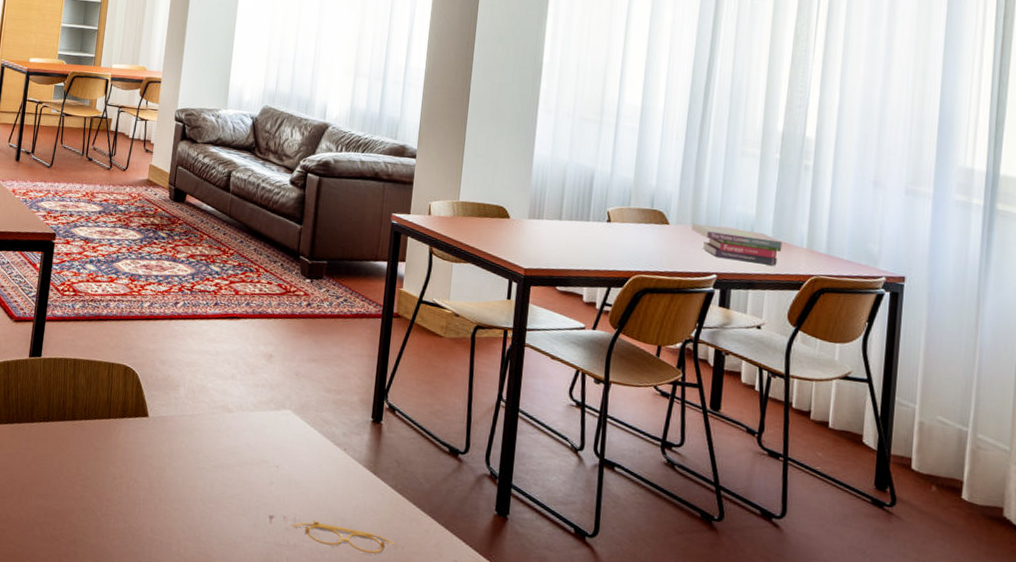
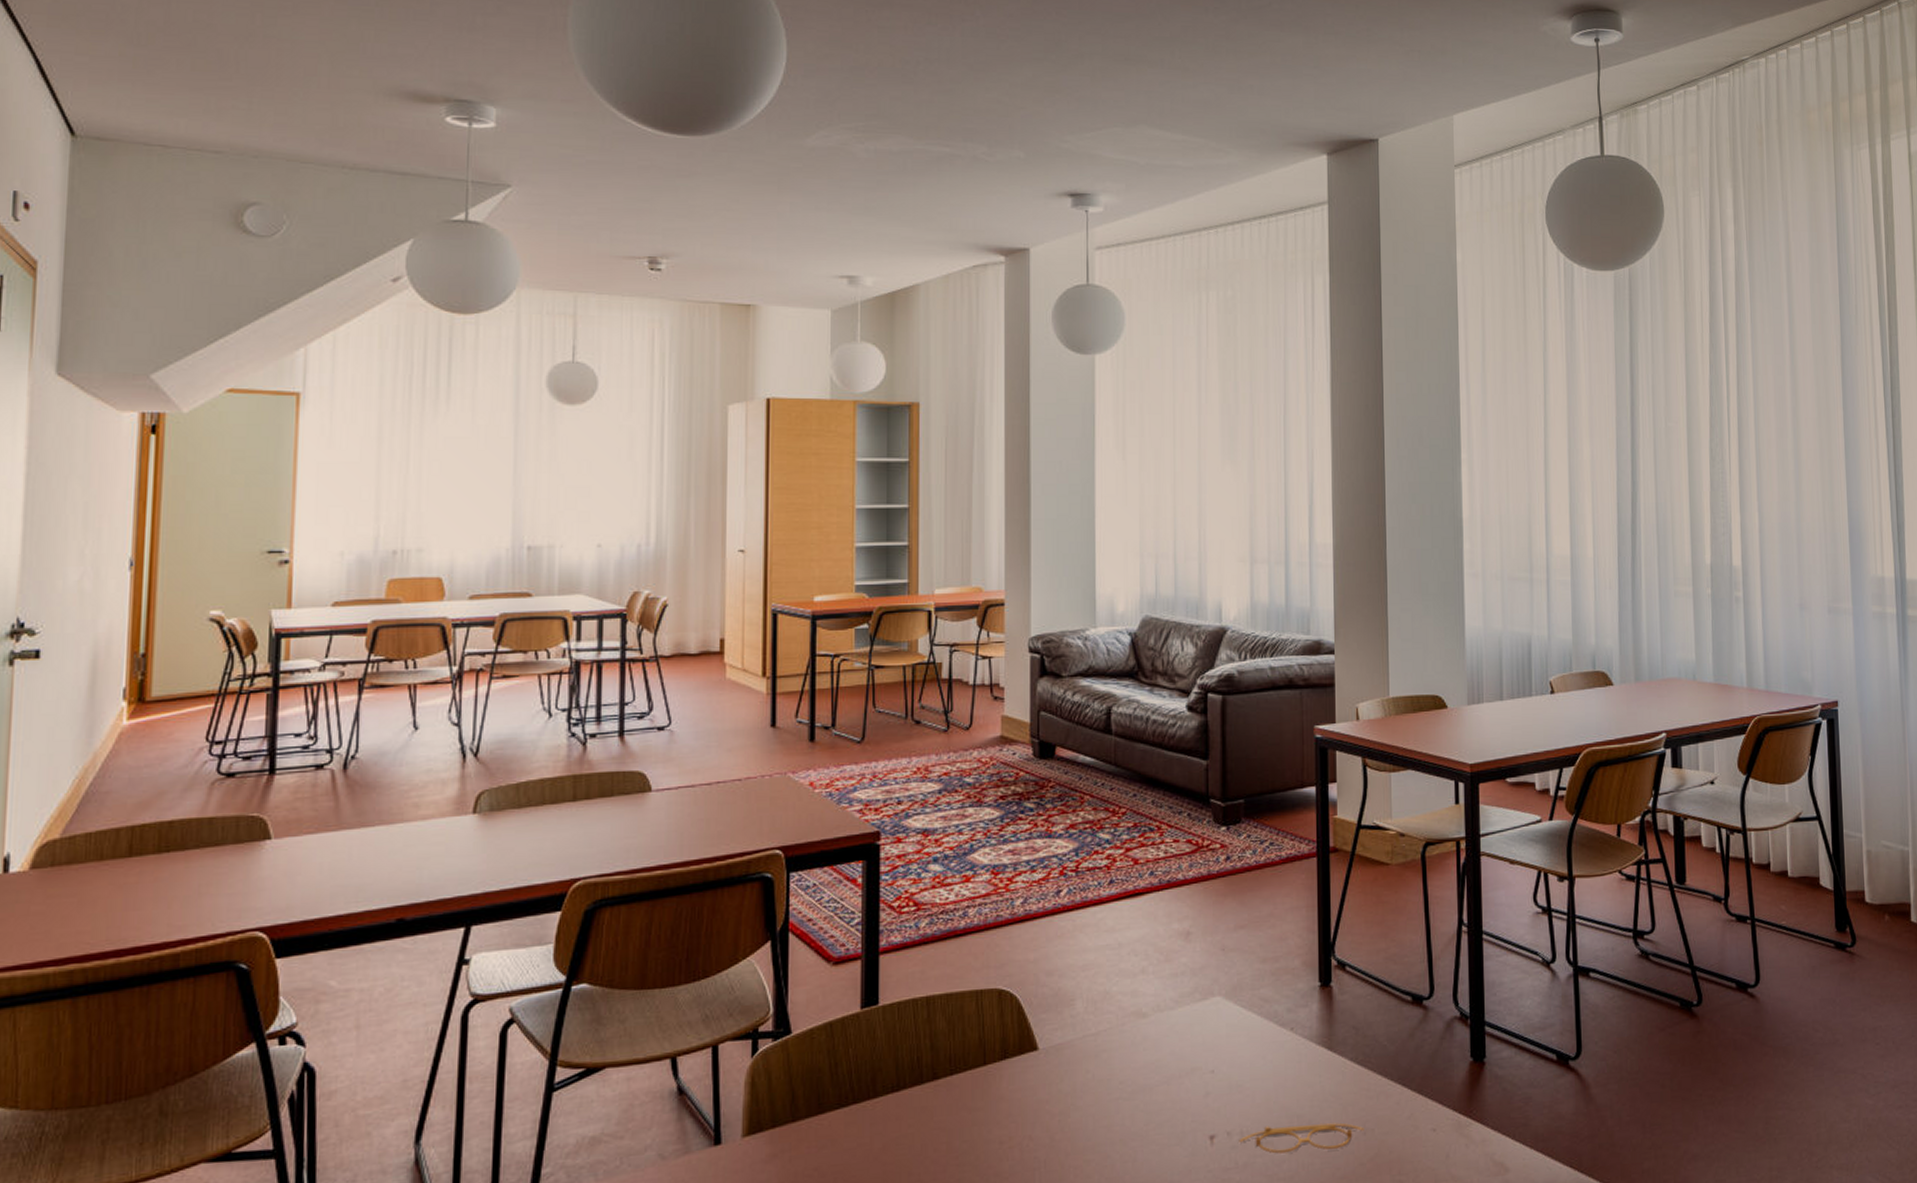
books: present [692,223,783,266] -> none [1636,678,1725,714]

